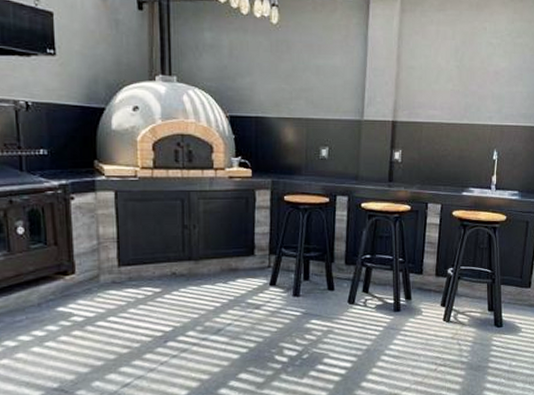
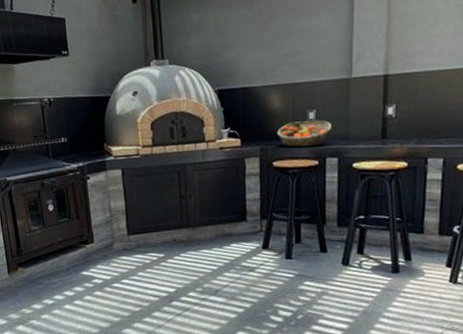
fruit basket: none [289,157,343,183] -> present [276,120,331,147]

